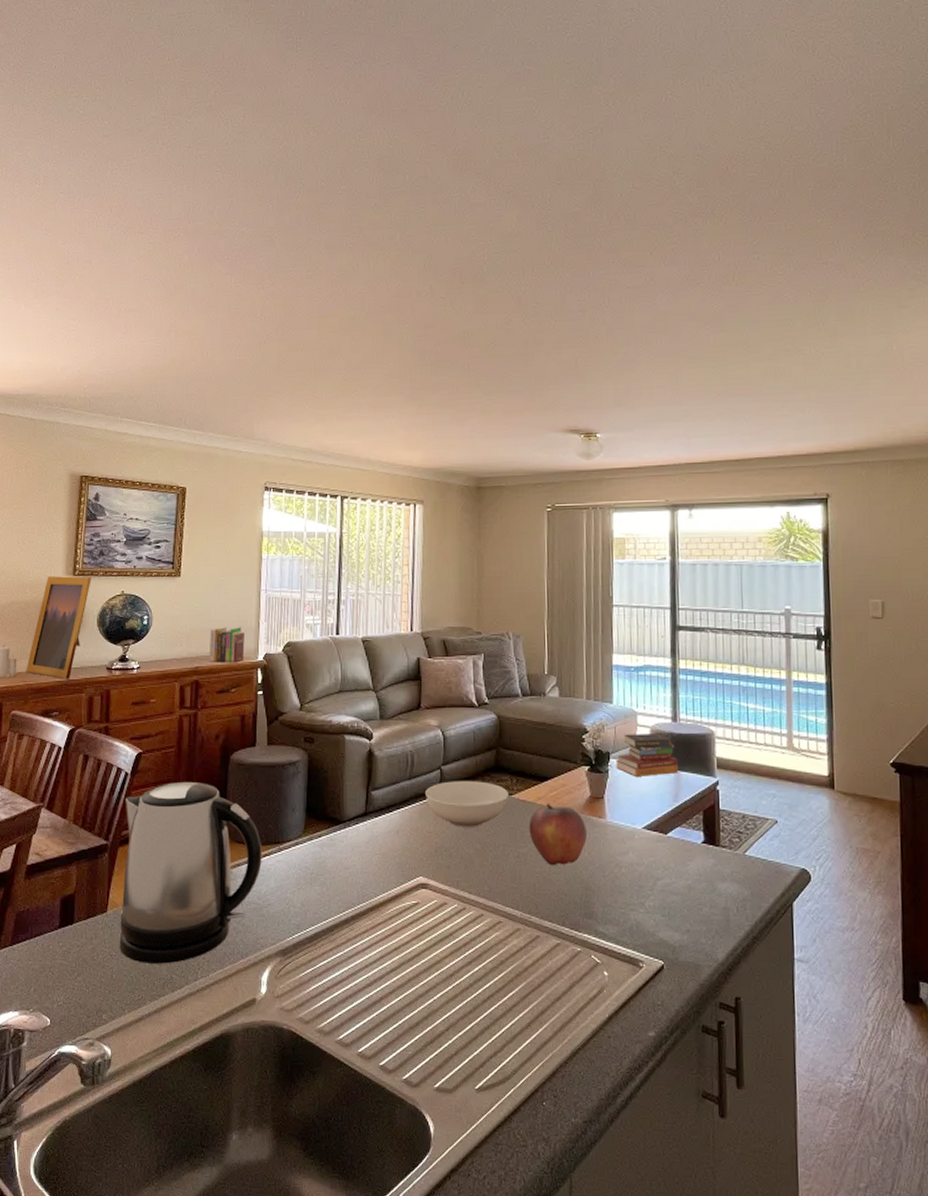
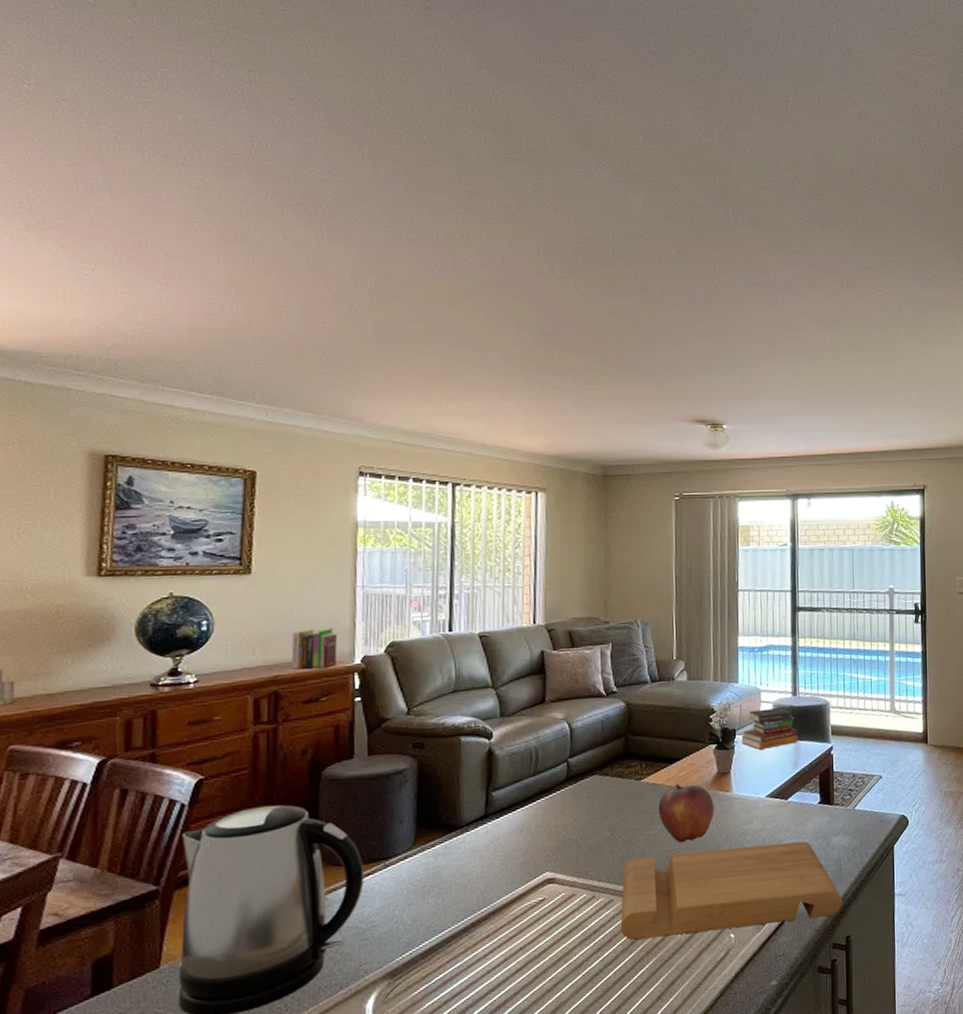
picture frame: present [26,576,91,679] -> none [29,576,125,702]
bowl: present [424,781,510,827] -> none [550,769,639,818]
cutting board: none [490,875,731,971] -> present [620,841,843,940]

